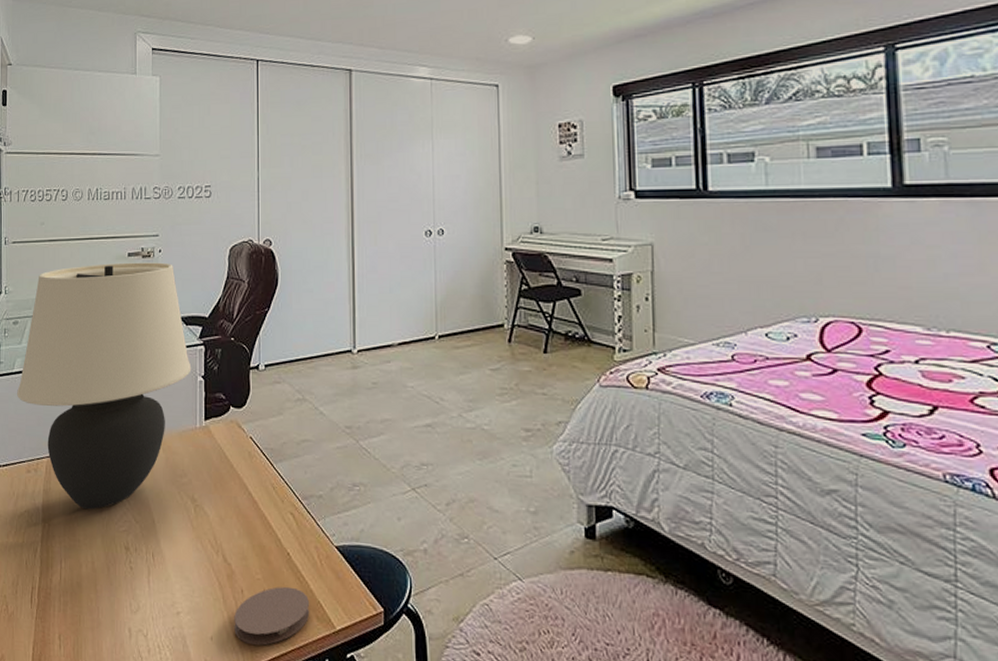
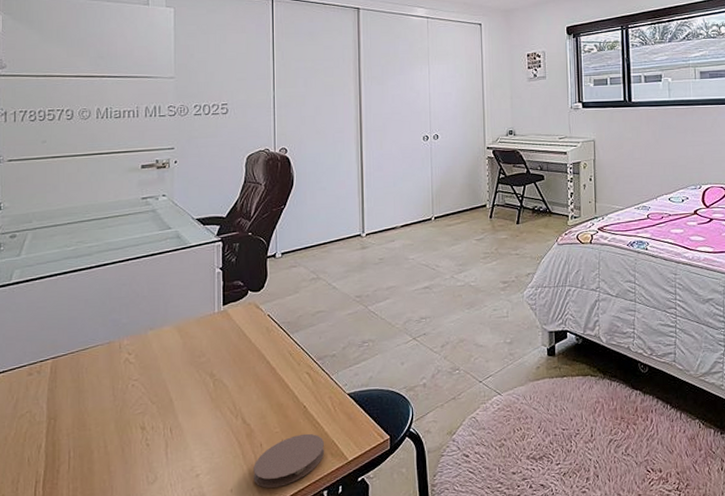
table lamp: present [17,262,192,510] -> none [16,172,209,401]

